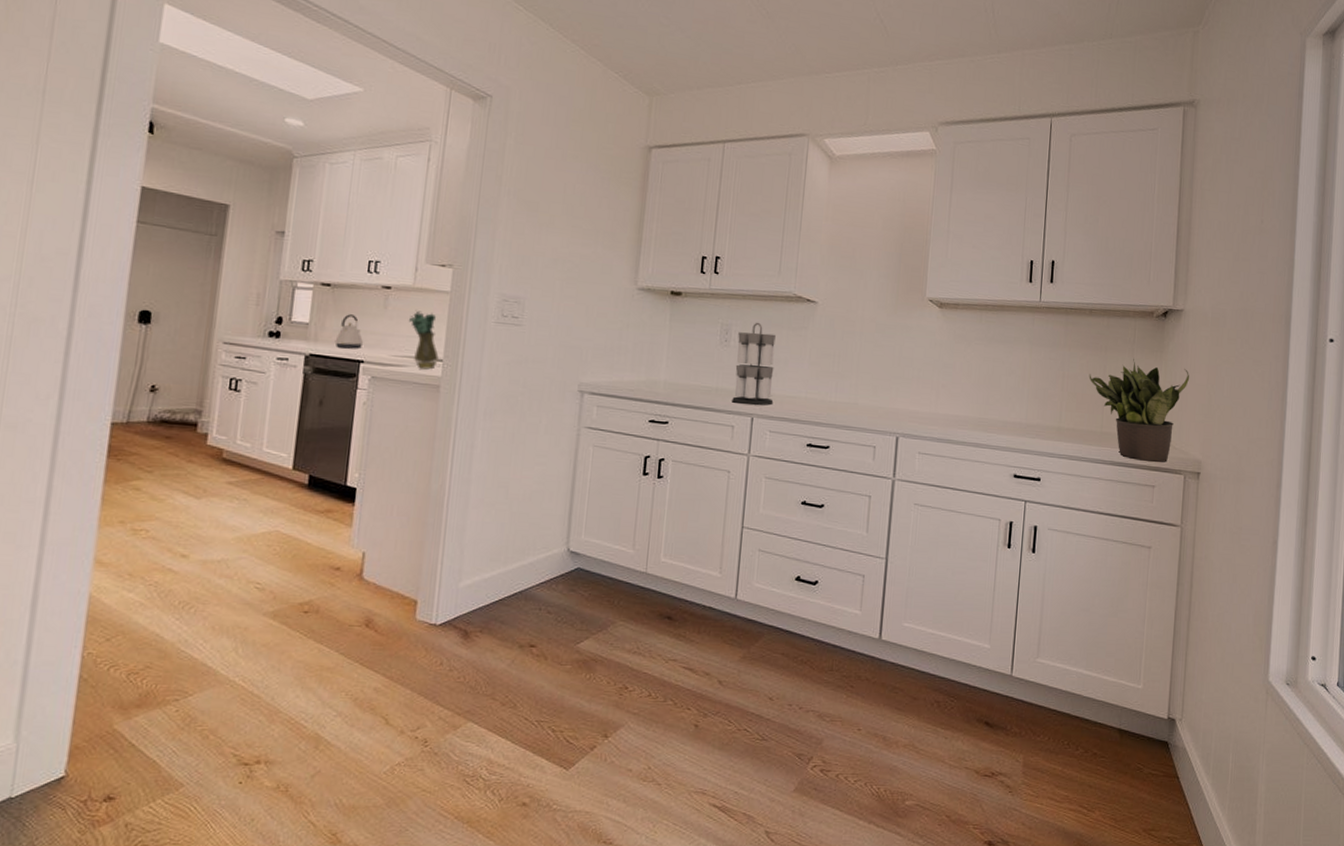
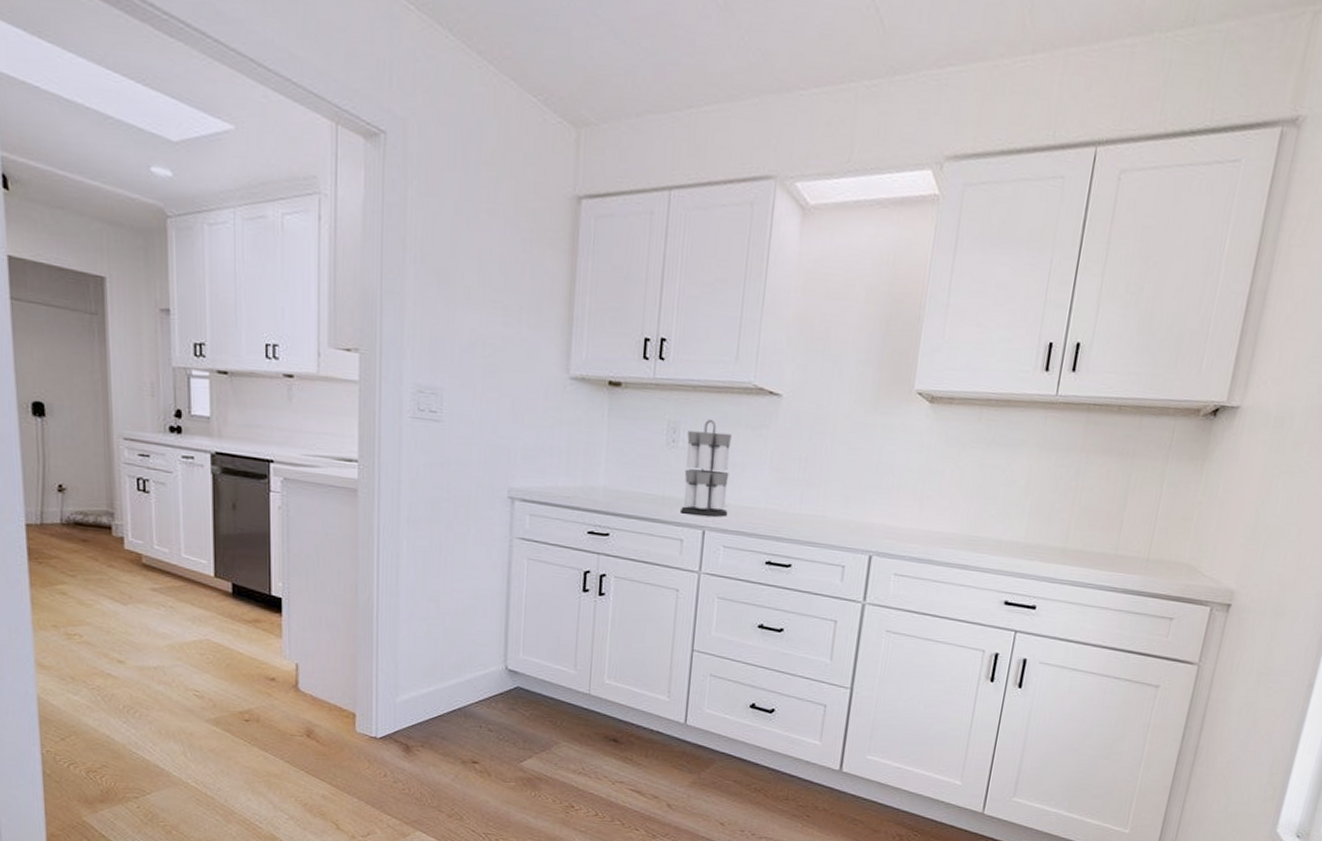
kettle: present [334,314,364,350] -> none [240,407,271,448]
vase: present [408,310,439,370] -> none [316,403,353,471]
potted plant: present [1089,358,1189,463] -> none [1108,467,1236,592]

